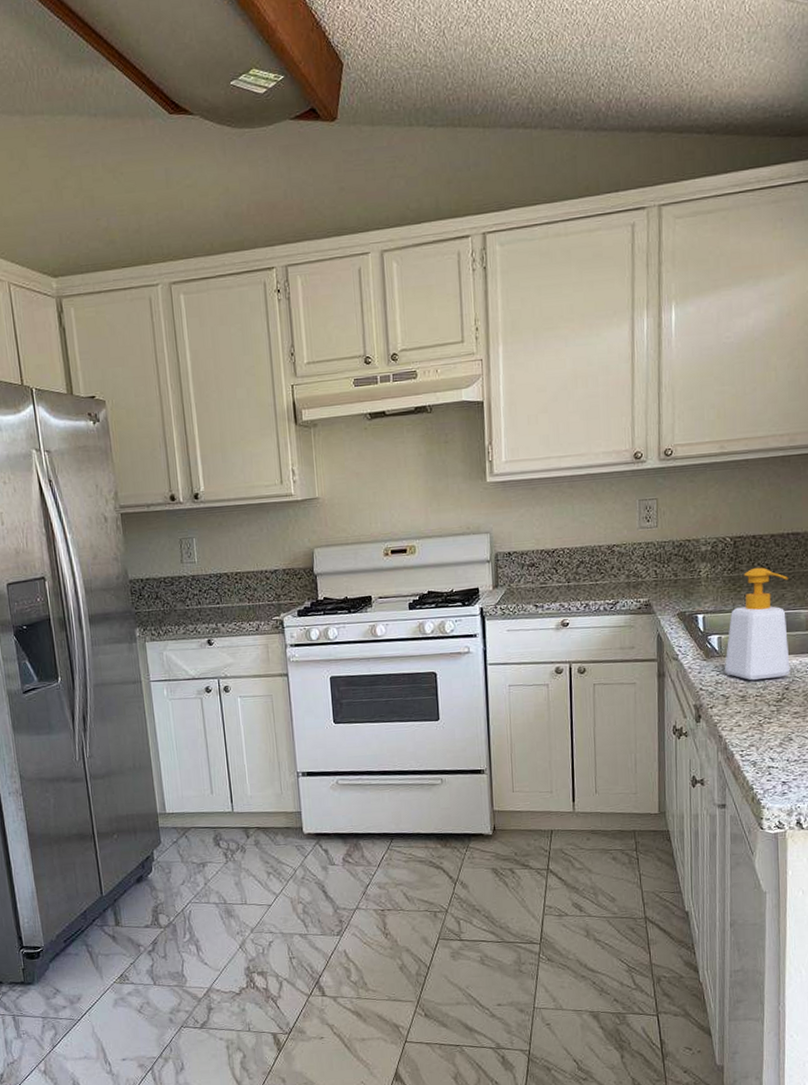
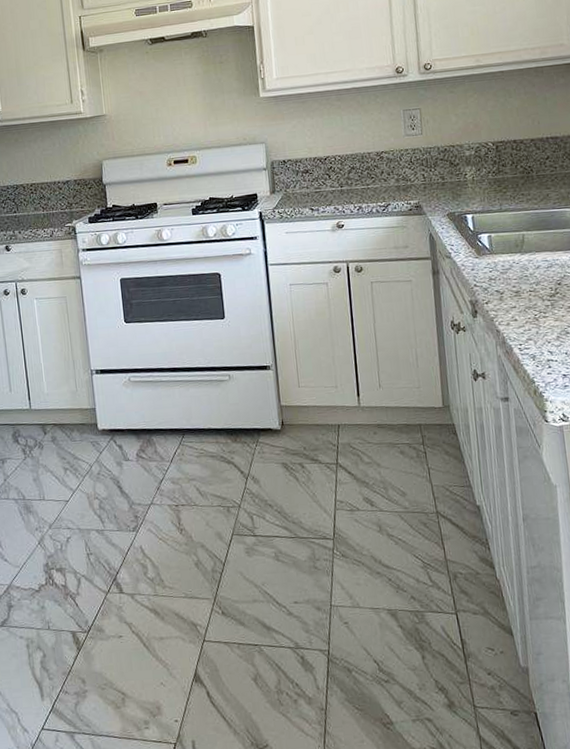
soap bottle: present [725,567,790,681] -> none [496,169,561,277]

